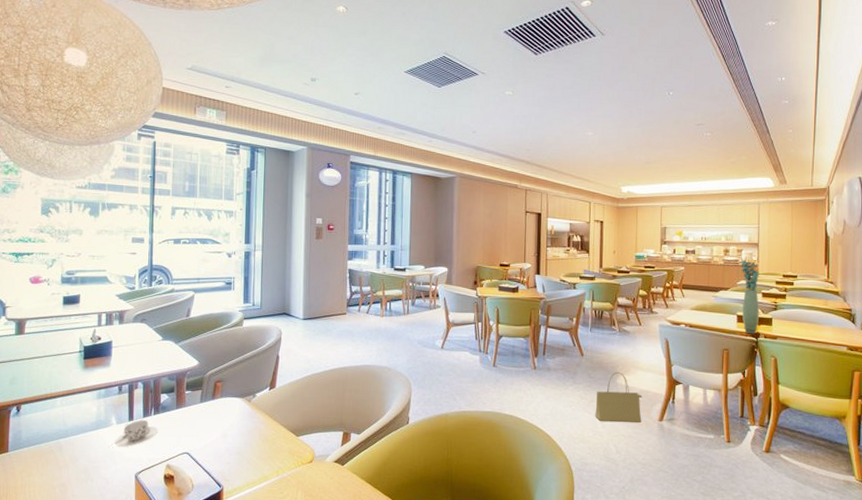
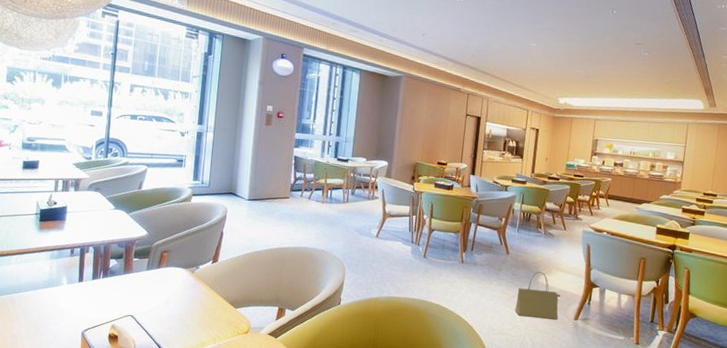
teacup: present [109,419,158,448] -> none [59,281,106,306]
vase: present [740,257,760,335] -> none [661,173,682,247]

